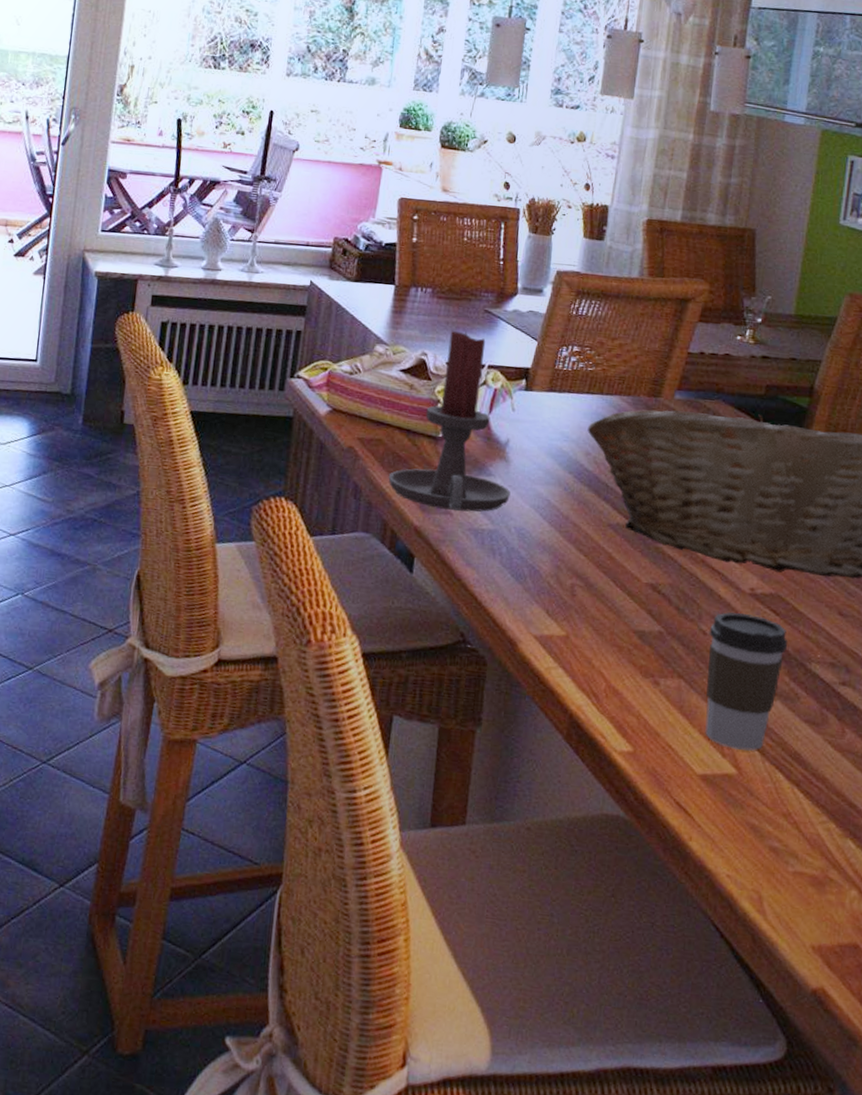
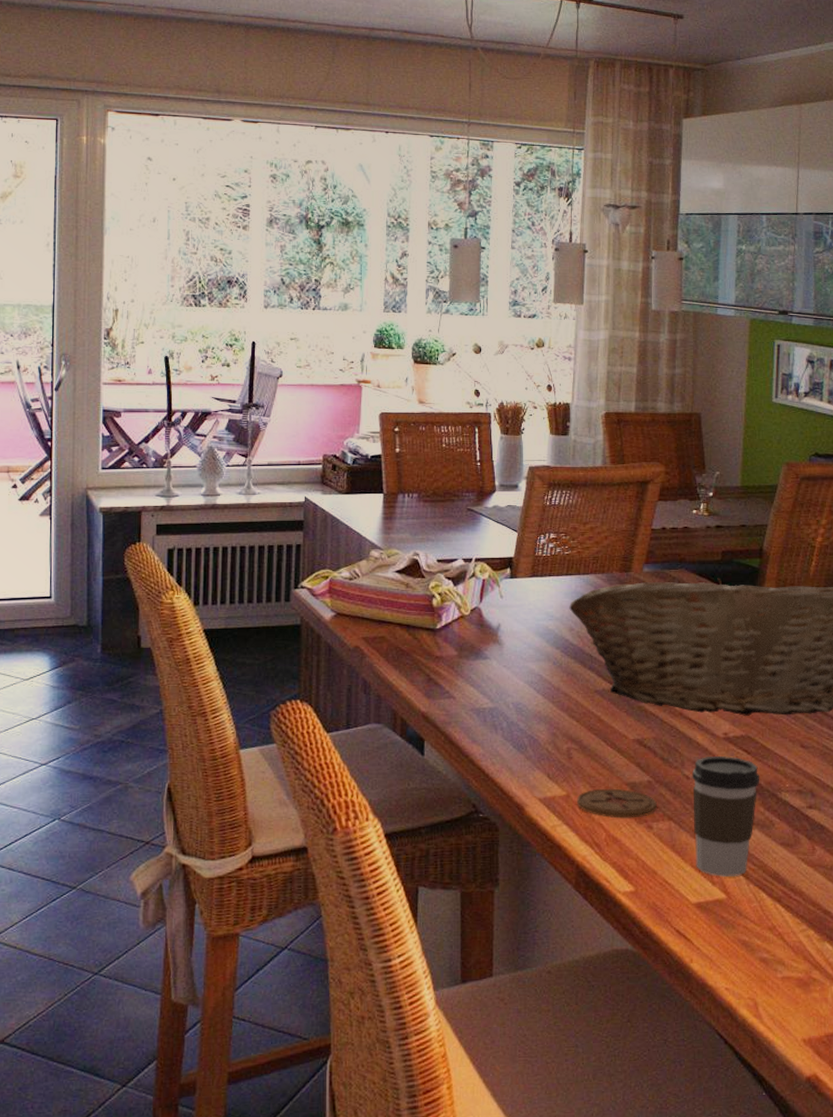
candle holder: present [388,330,511,512] -> none [394,530,506,694]
coaster: none [576,633,667,671] -> present [576,788,657,819]

